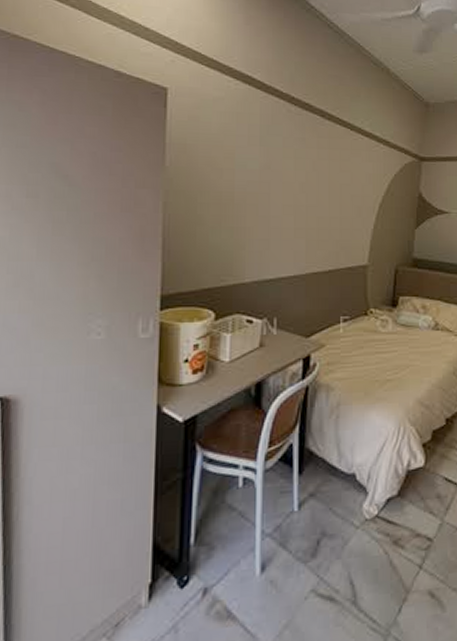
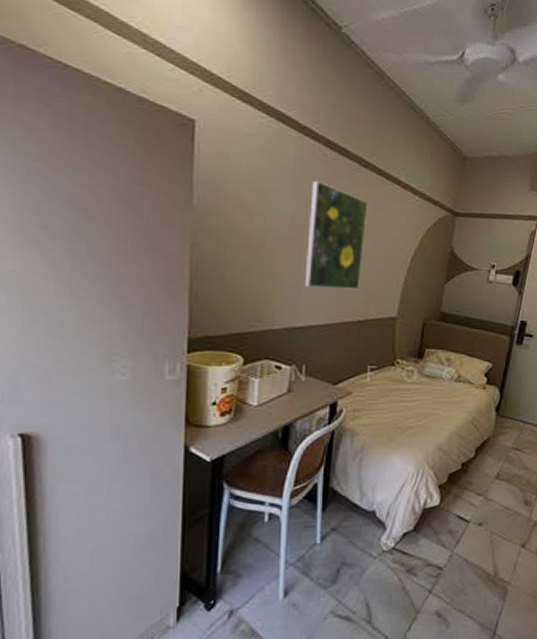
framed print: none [273,135,334,239] -> present [304,180,369,290]

